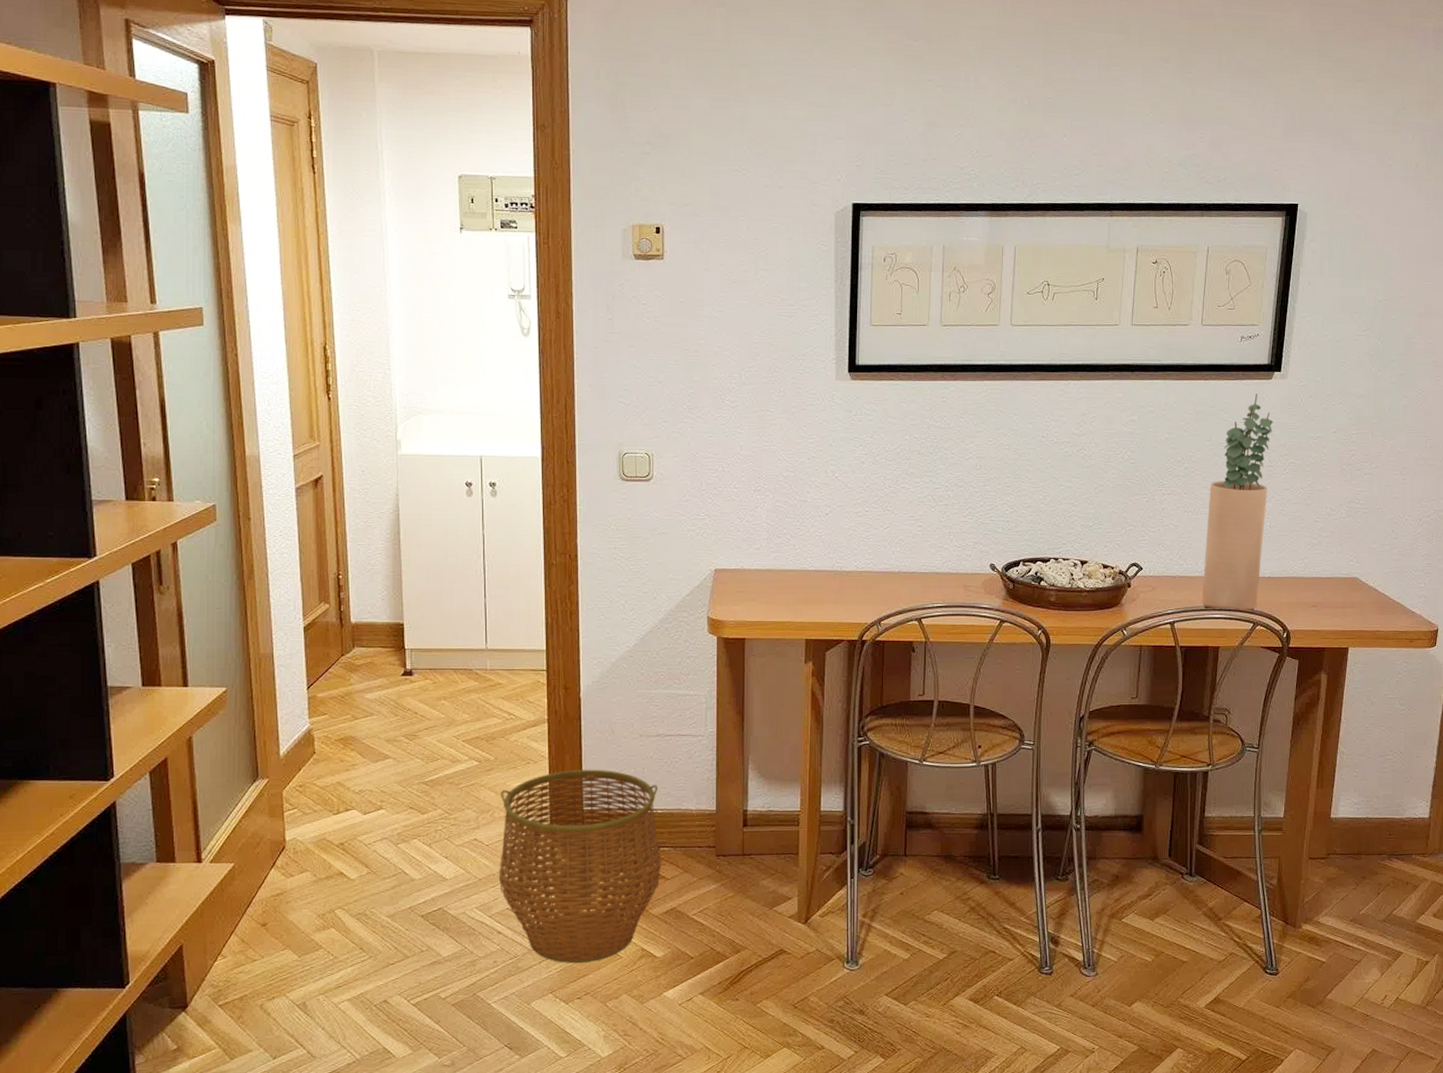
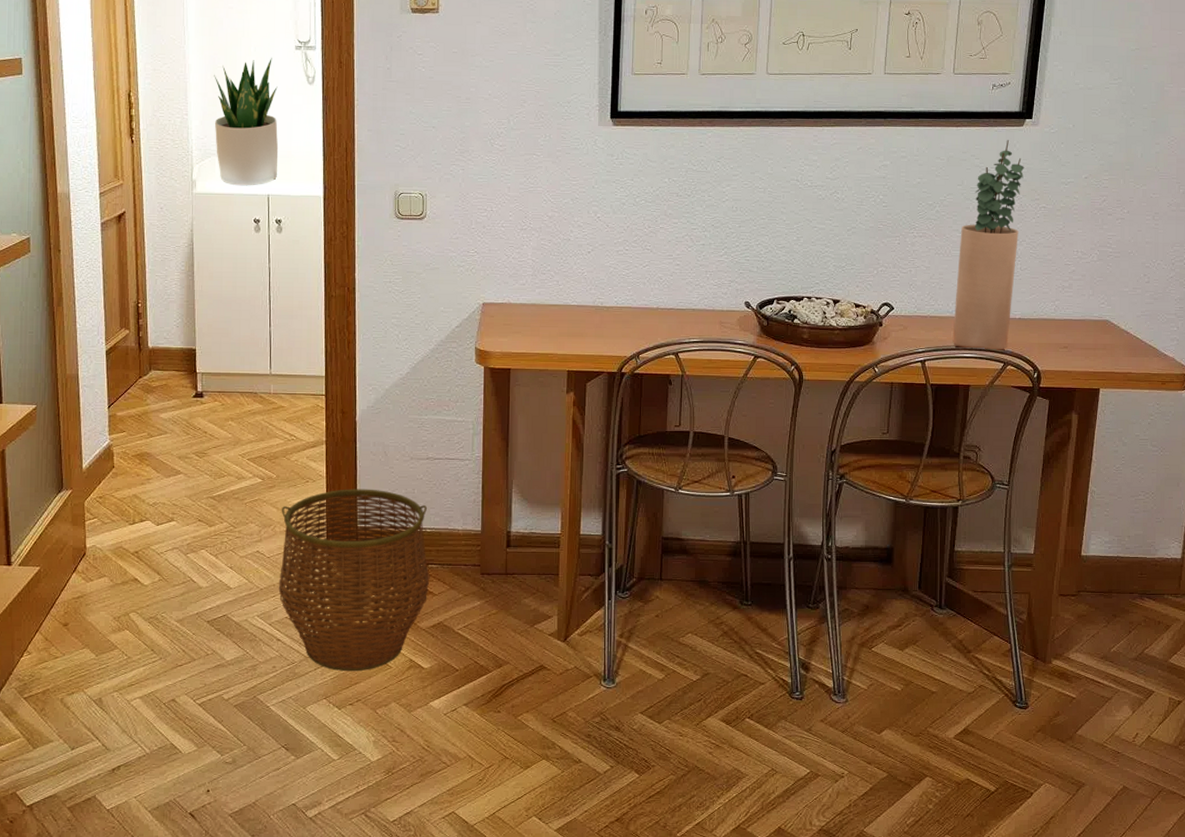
planter: none [419,307,492,447] -> present [214,57,279,186]

